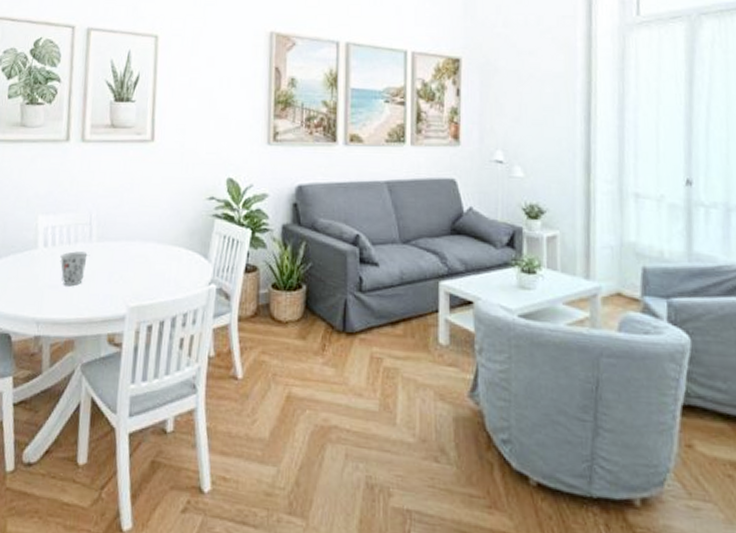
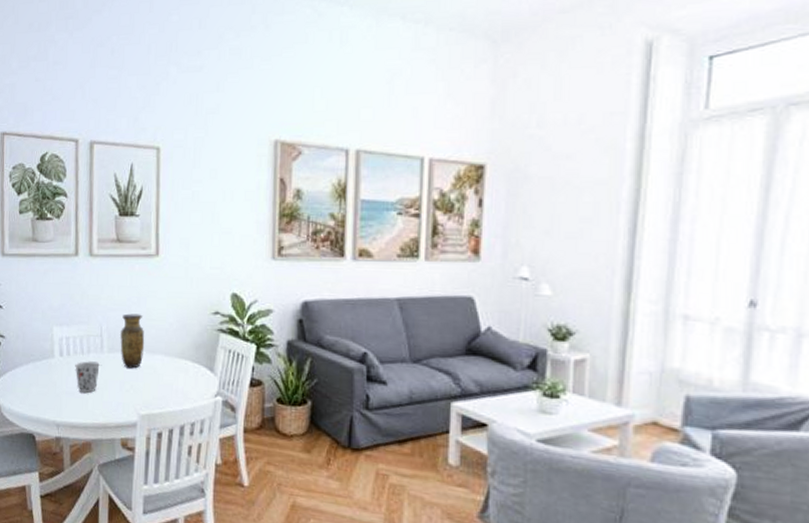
vase: none [110,200,137,258] -> present [120,313,145,369]

